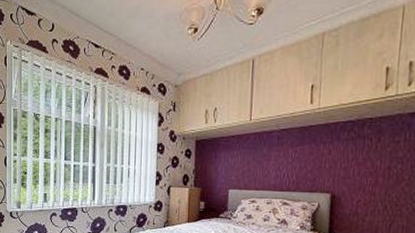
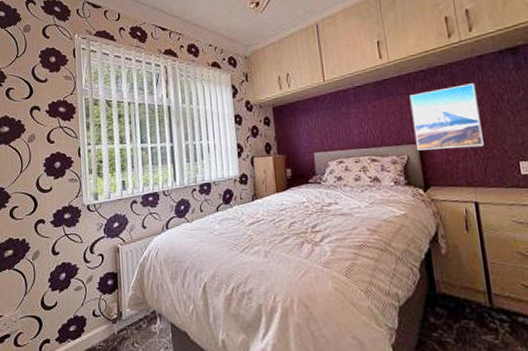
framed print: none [329,140,401,204] -> present [409,83,484,151]

